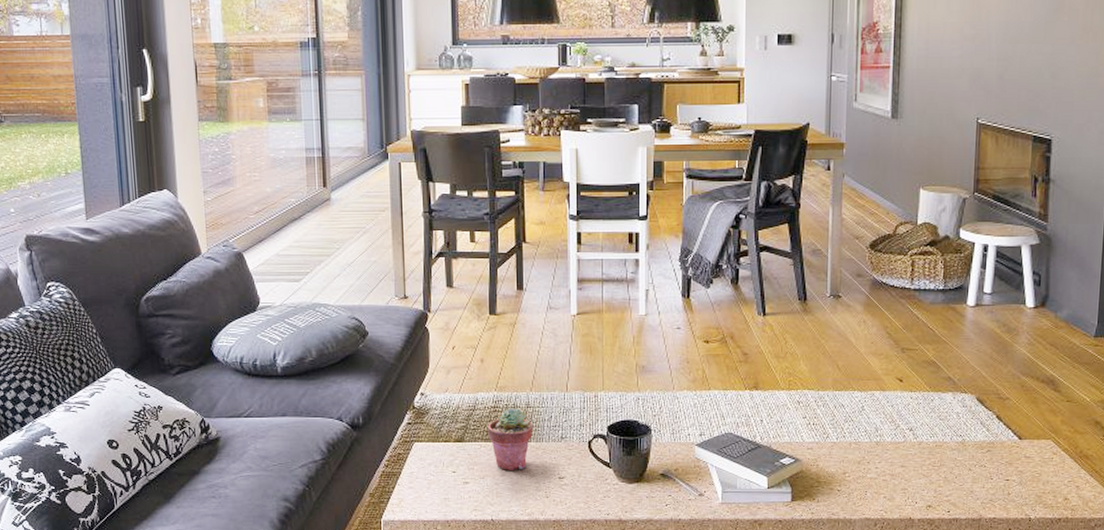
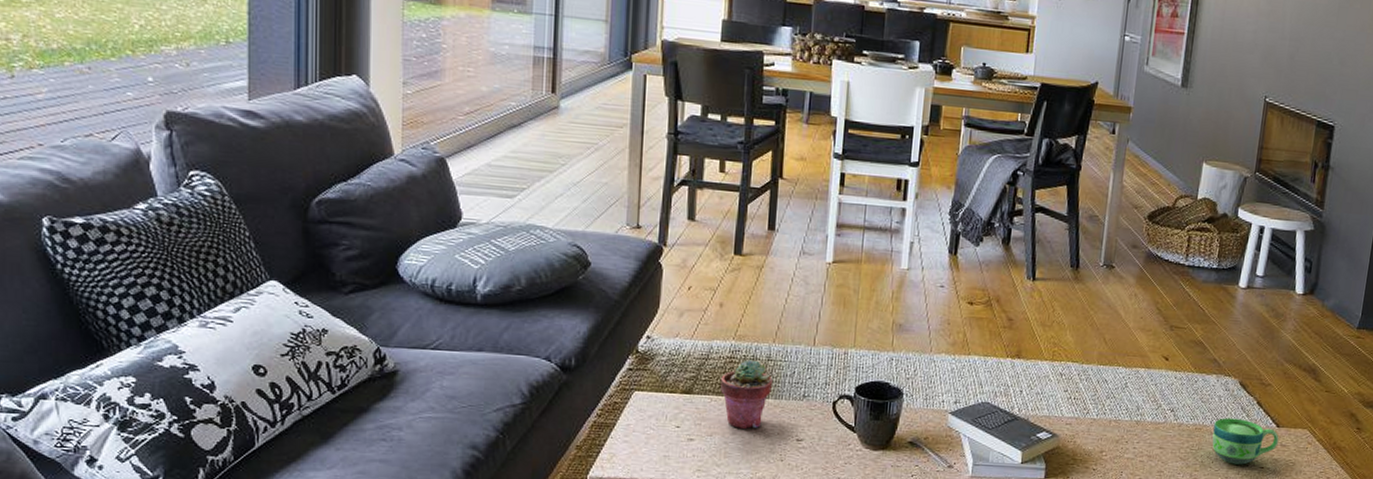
cup: none [954,433,1023,478] -> present [1212,418,1279,465]

